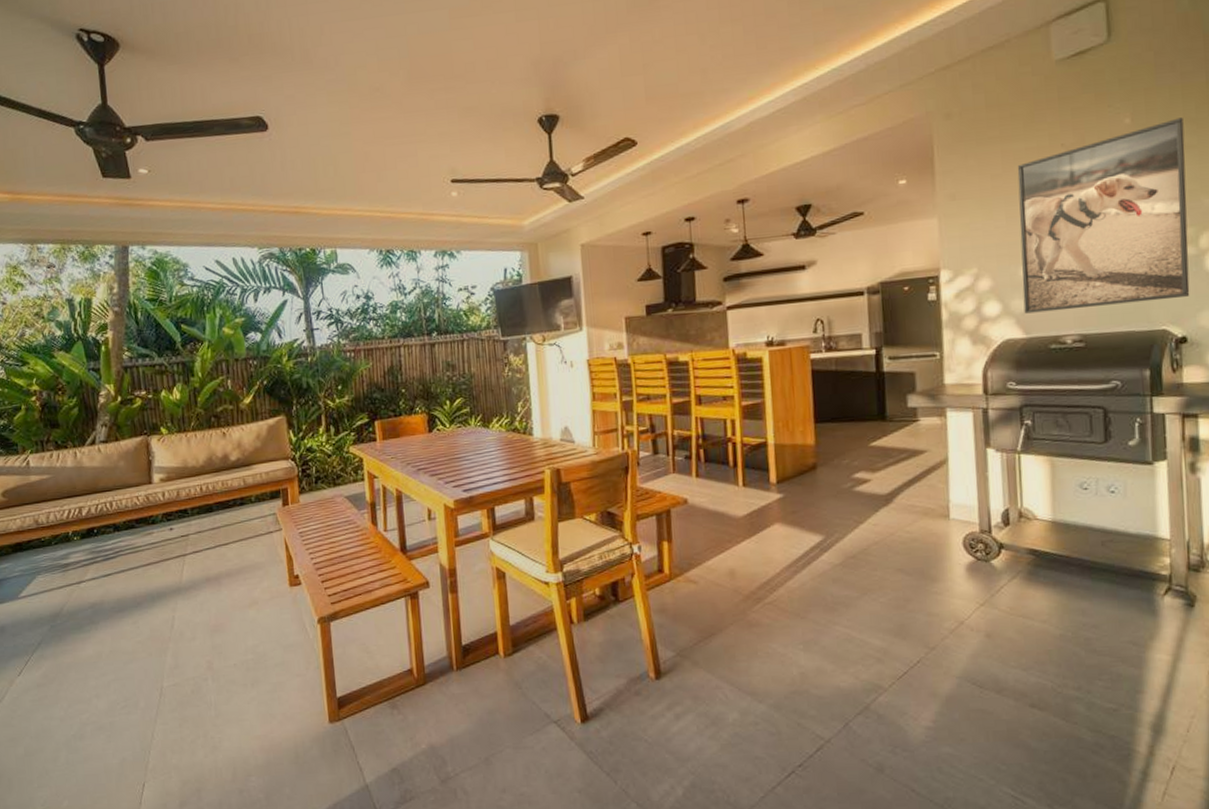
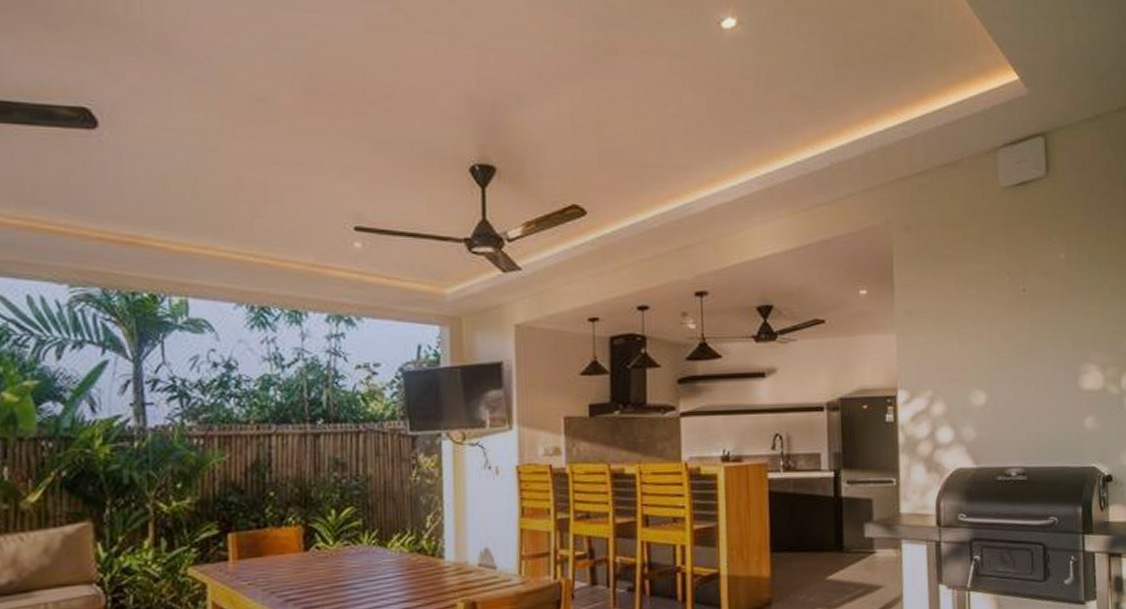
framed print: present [1017,117,1190,314] -> none [968,259,1114,442]

